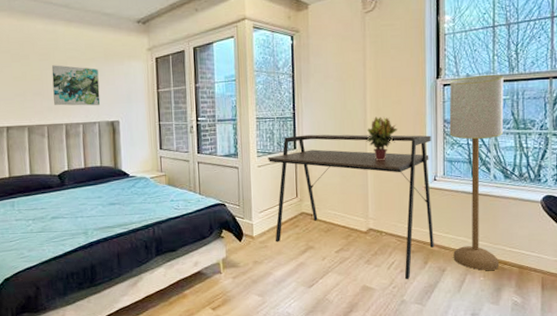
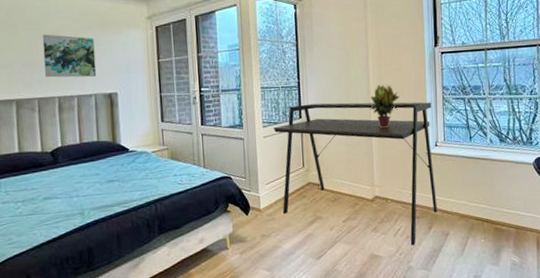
floor lamp: present [449,75,504,271] -> none [447,43,498,233]

